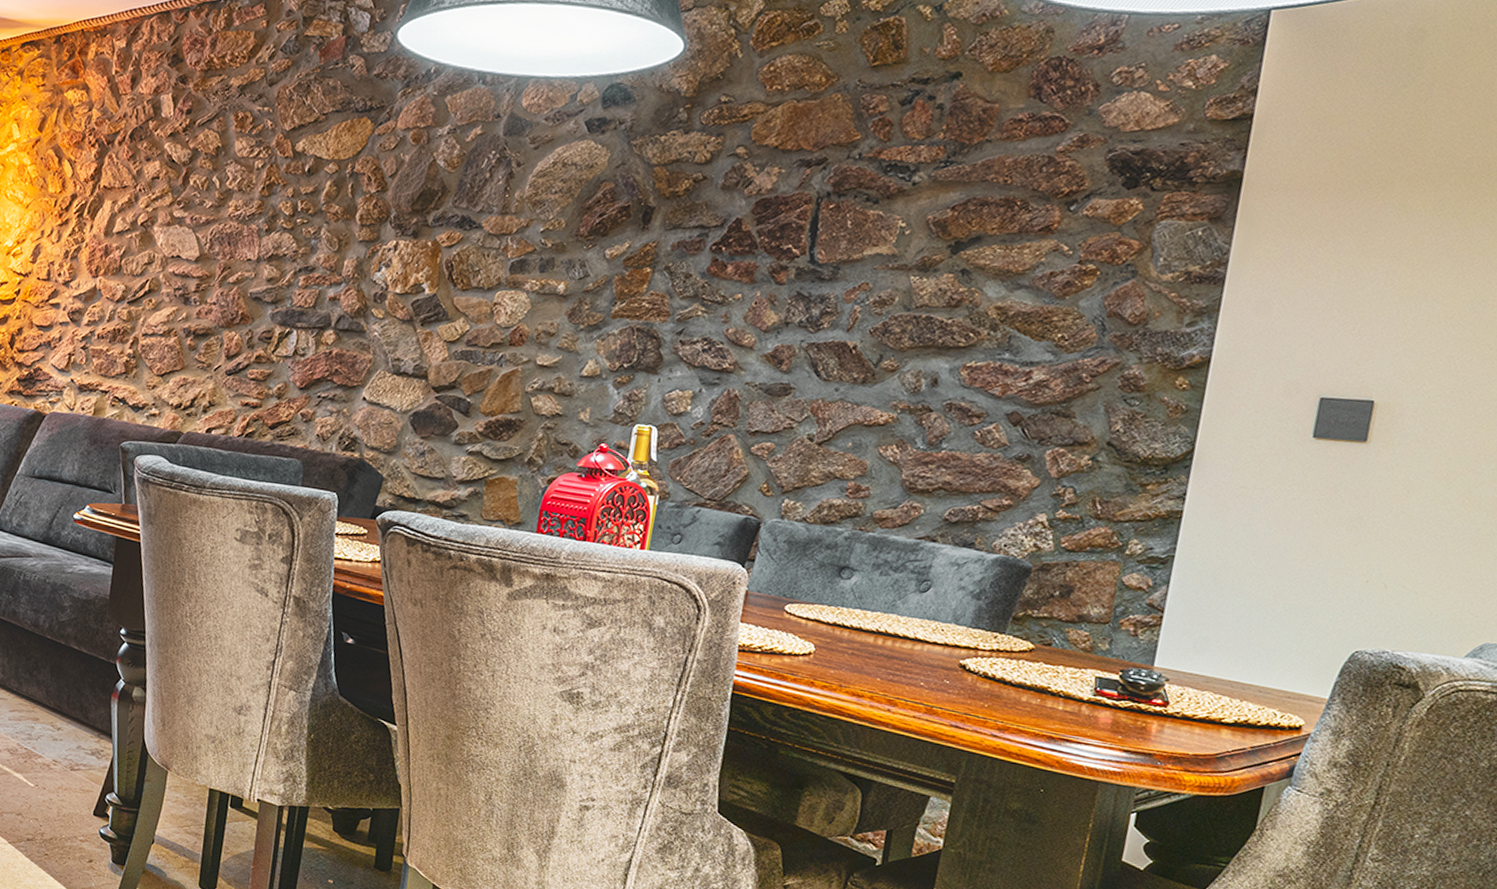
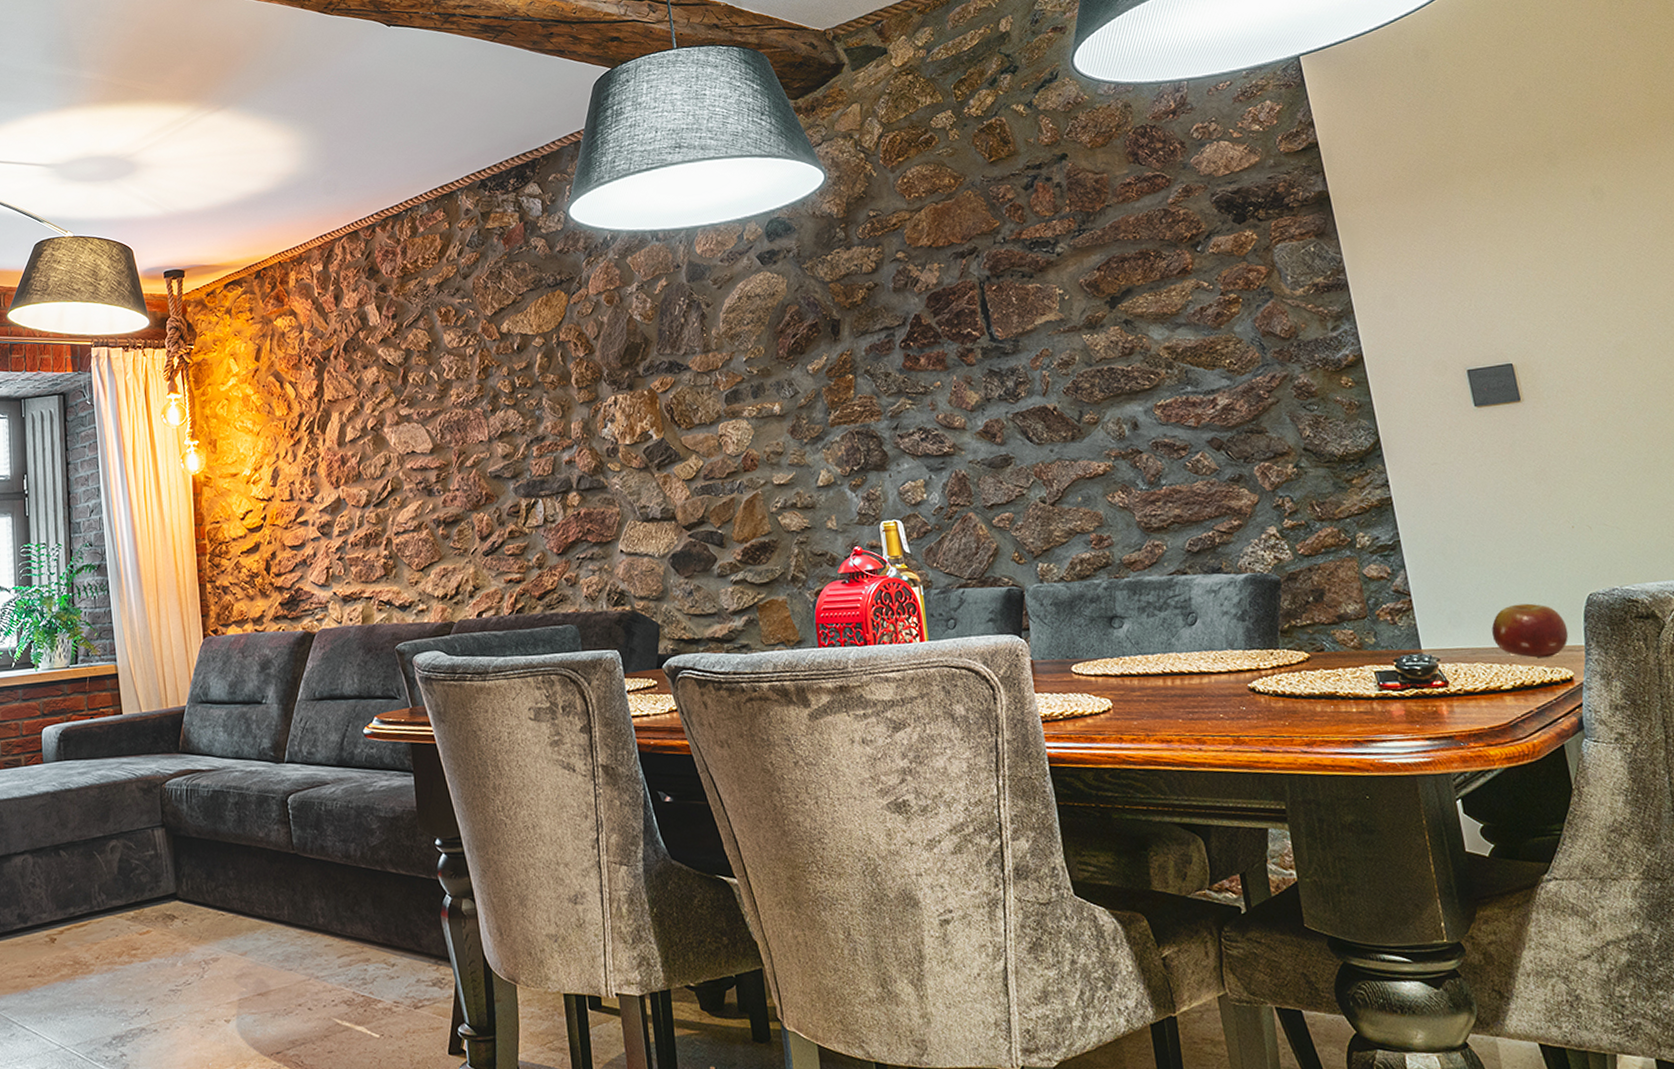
fruit: none [1233,644,1318,703] -> present [1491,603,1569,658]

